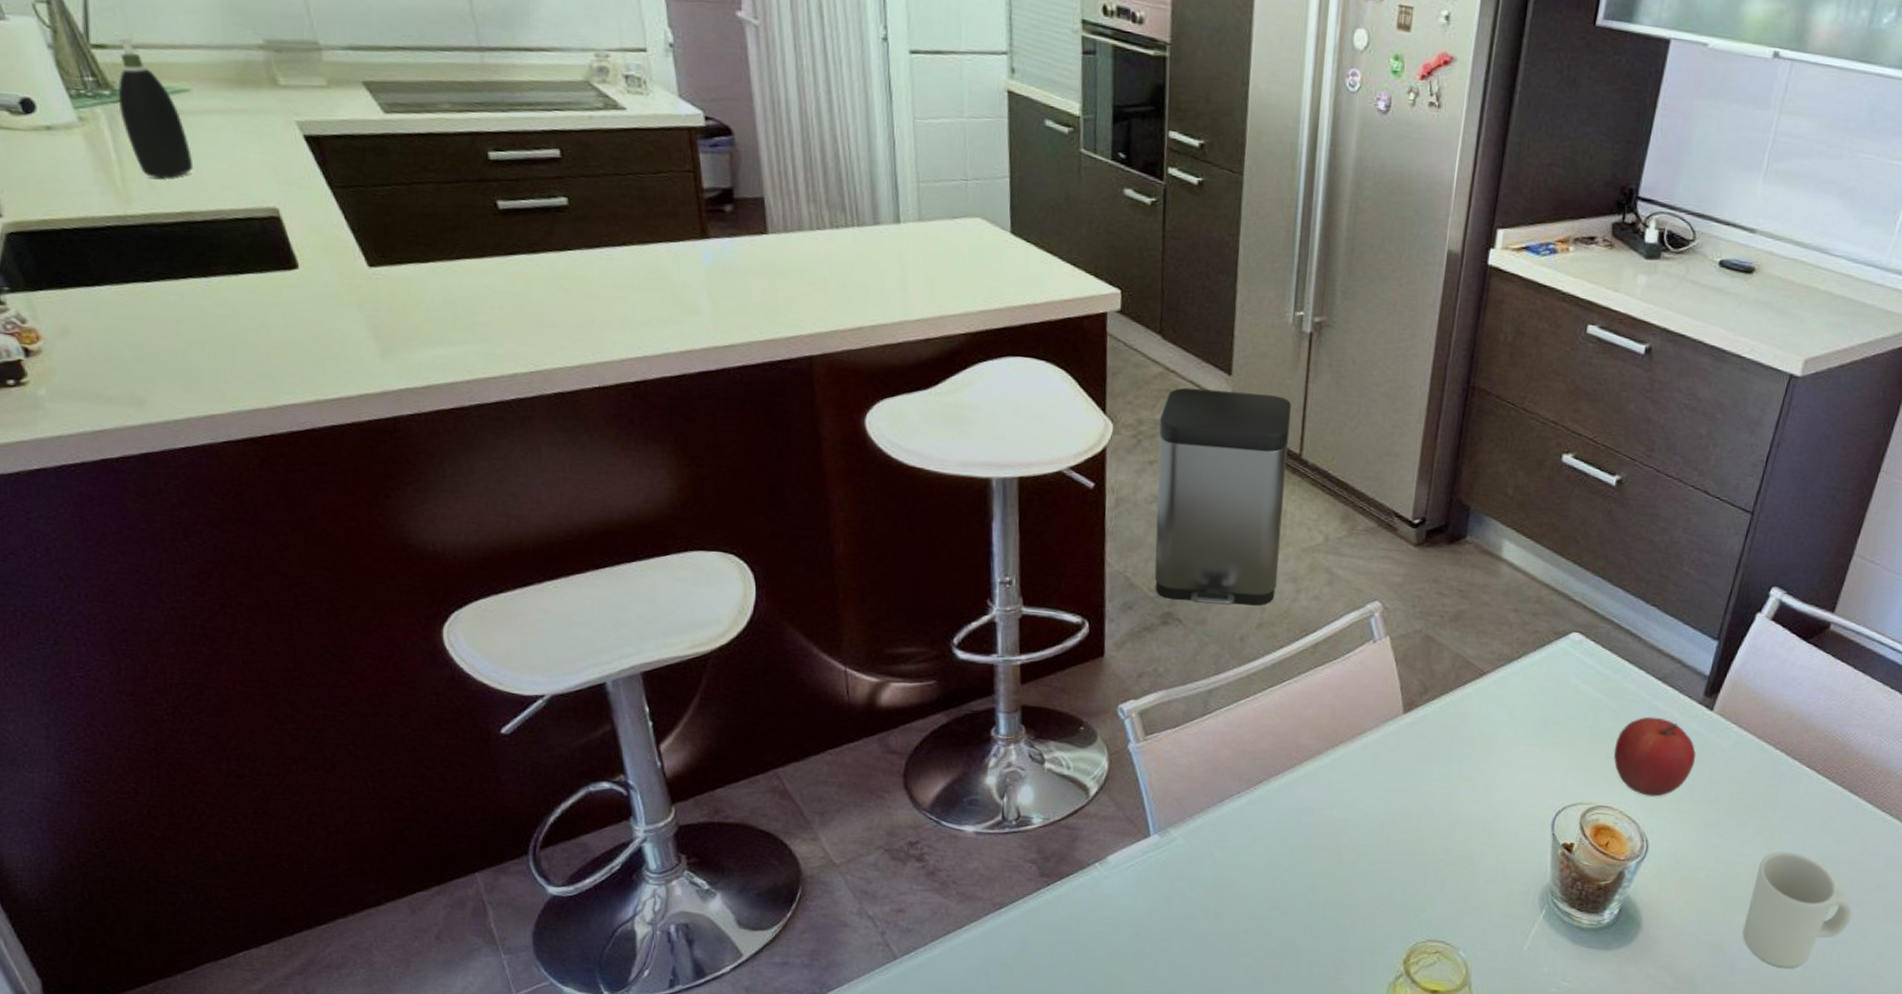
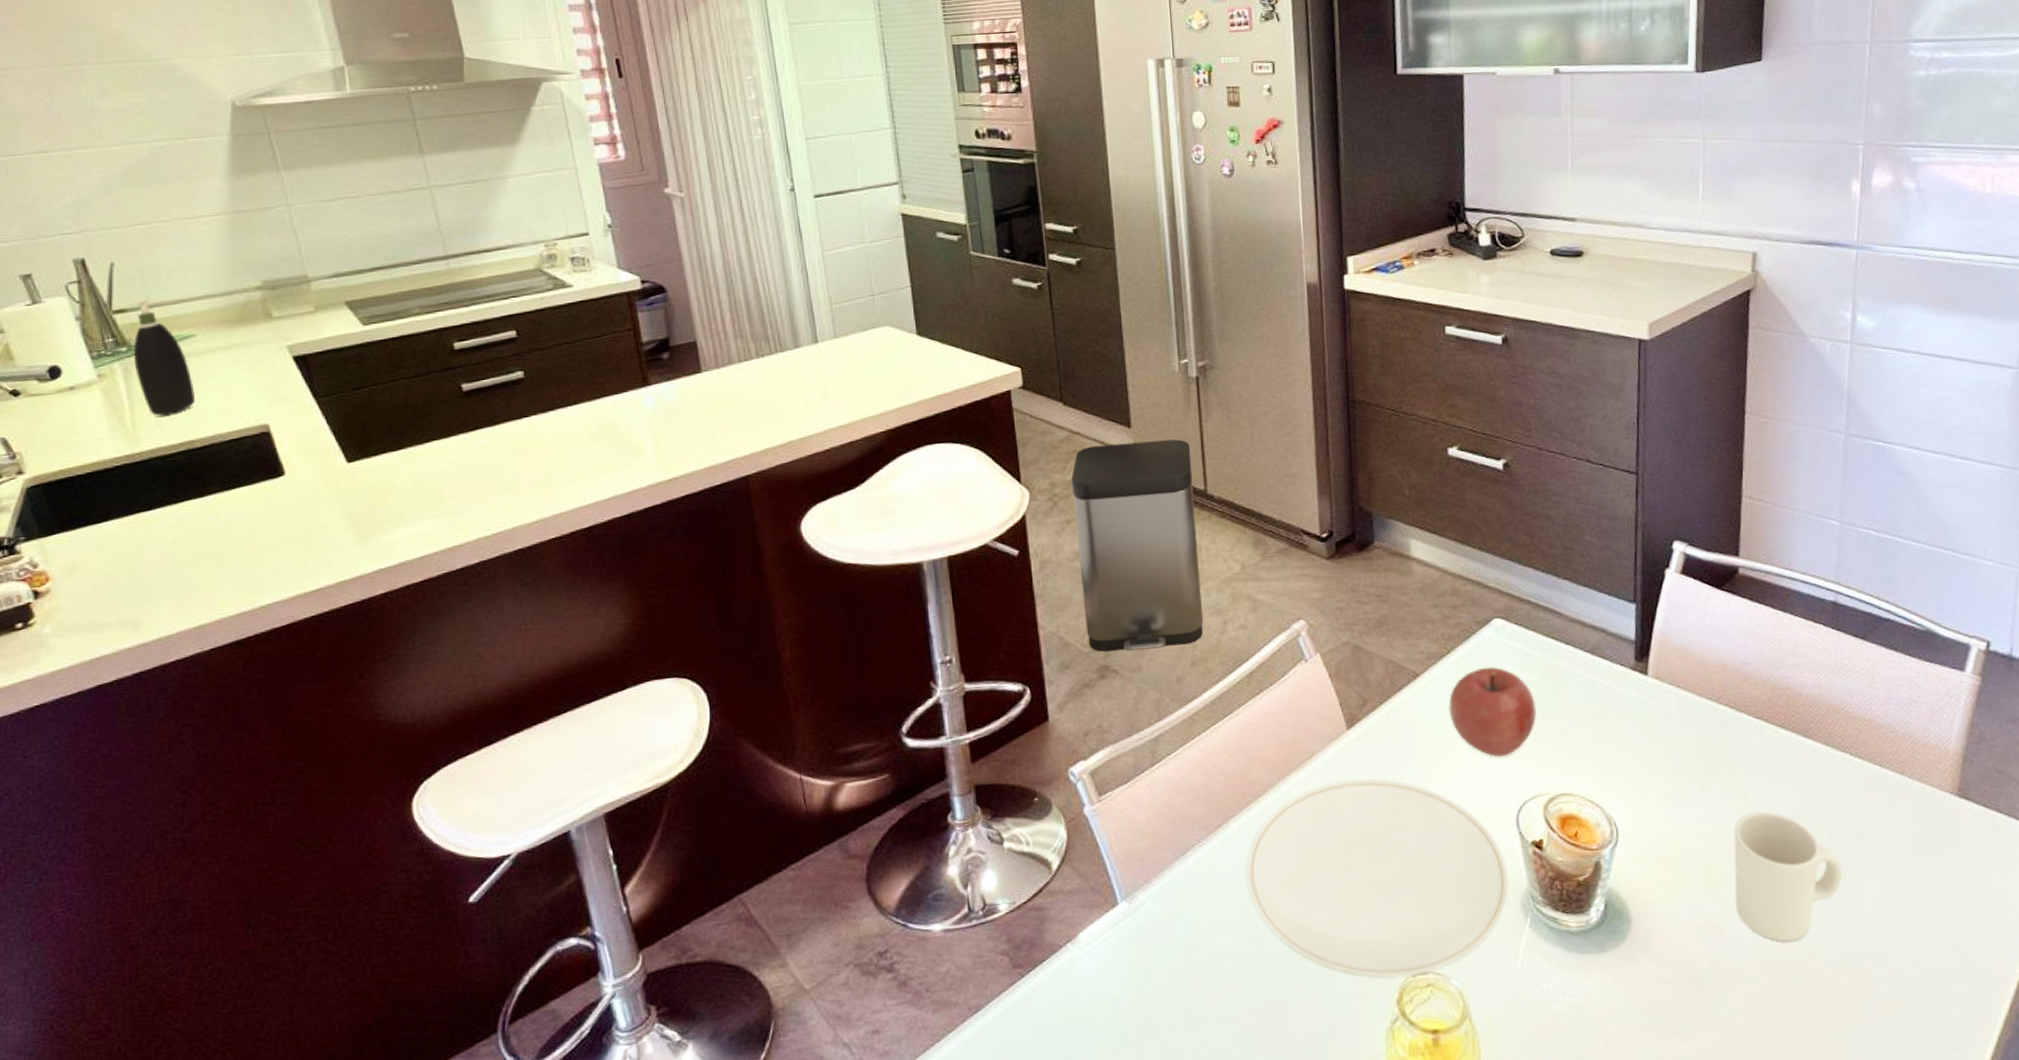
plate: none [1279,760,1534,943] -> present [1245,778,1509,979]
fruit: none [1507,677,1596,763] -> present [1447,666,1538,757]
fruit: present [1613,716,1696,797] -> none [1560,690,1643,776]

